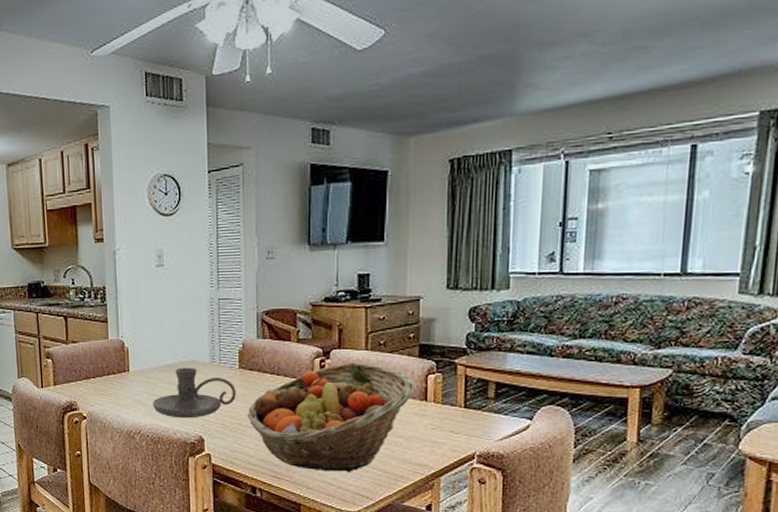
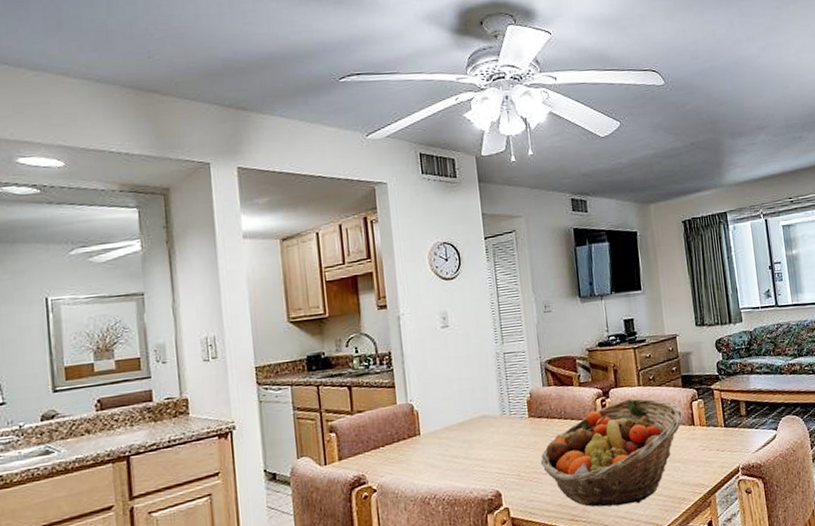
candle holder: present [152,367,236,419] -> none [446,422,529,476]

